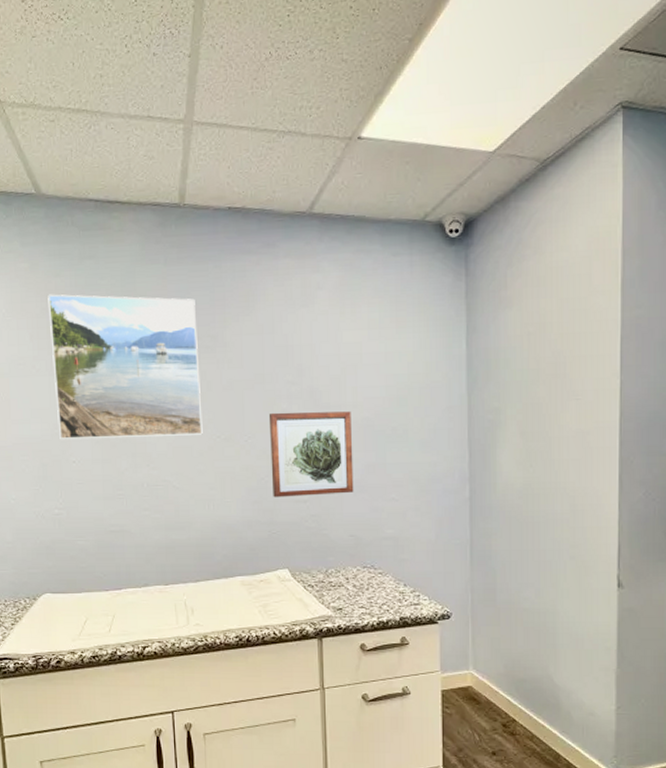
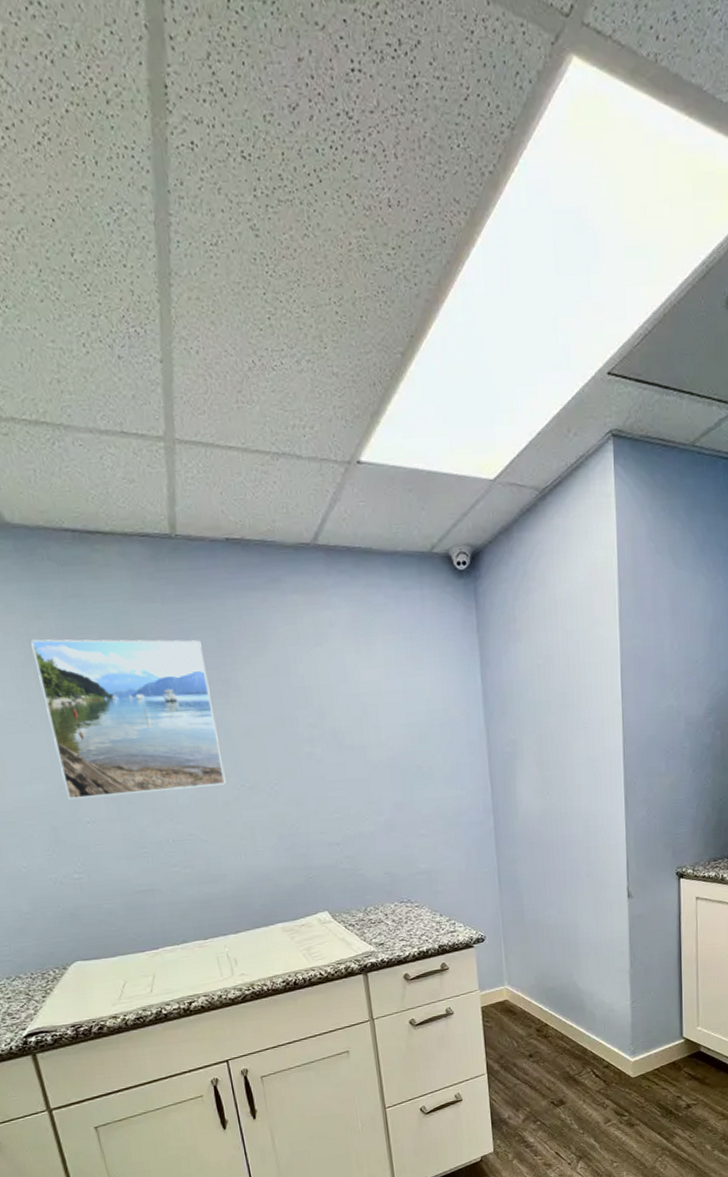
wall art: present [268,411,354,498] -> none [292,751,385,843]

